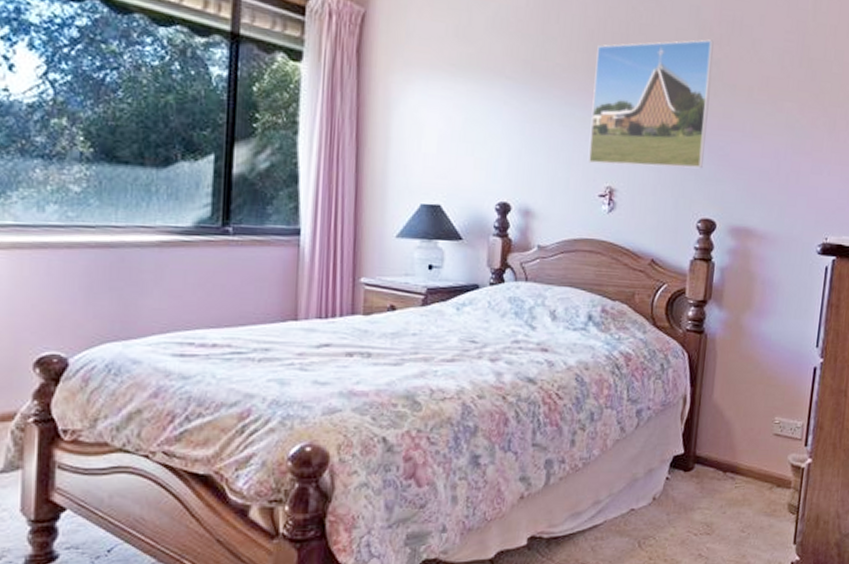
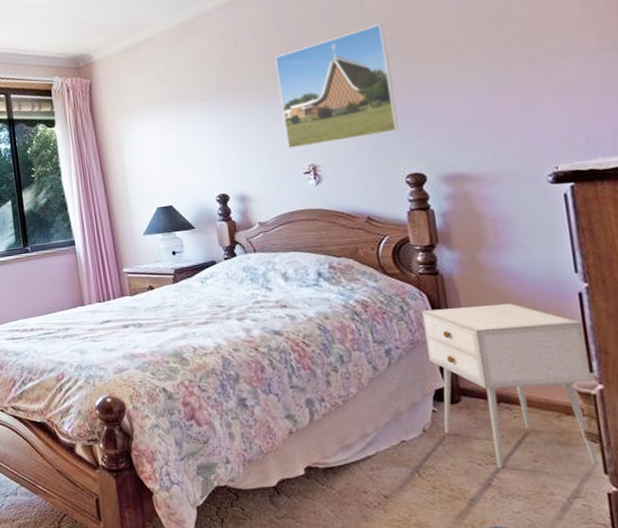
nightstand: none [672,370,810,538] -> present [422,303,599,468]

